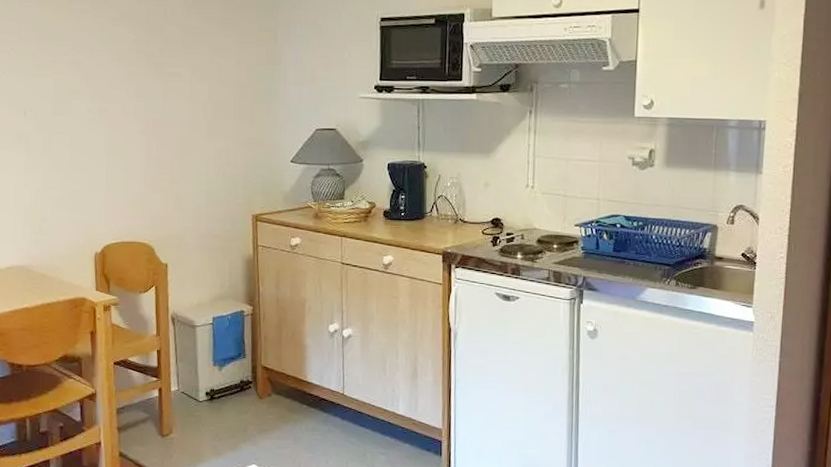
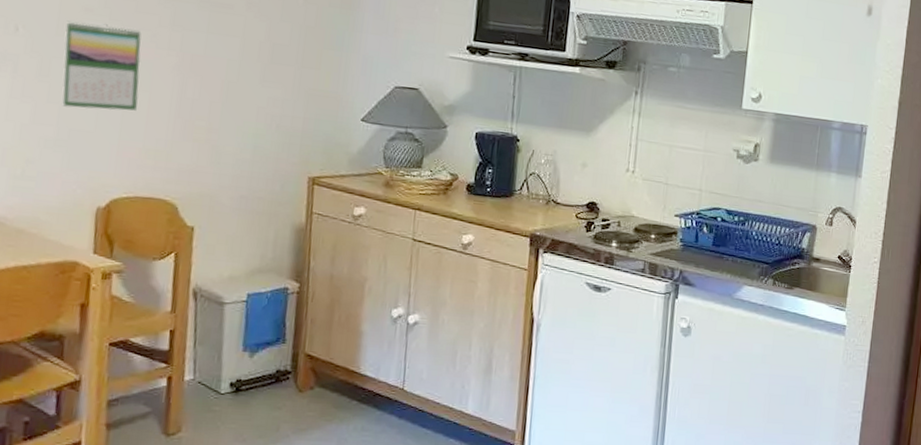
calendar: none [59,101,117,173] -> present [61,20,141,111]

